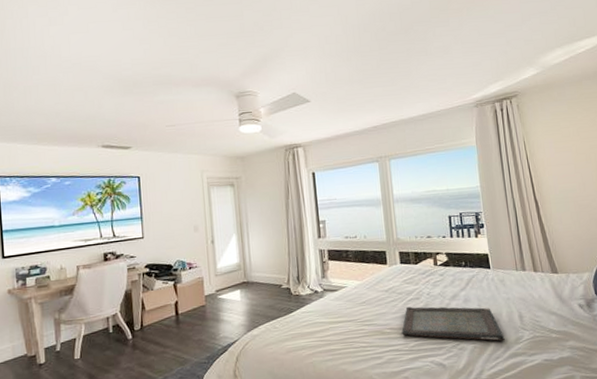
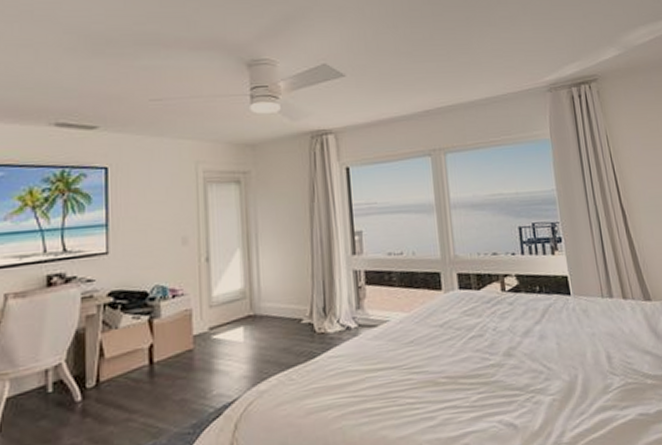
serving tray: present [402,306,505,342] -> none [460,346,591,391]

